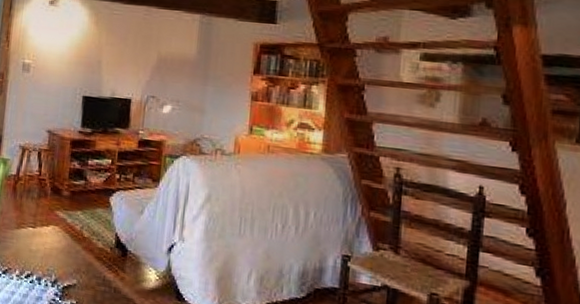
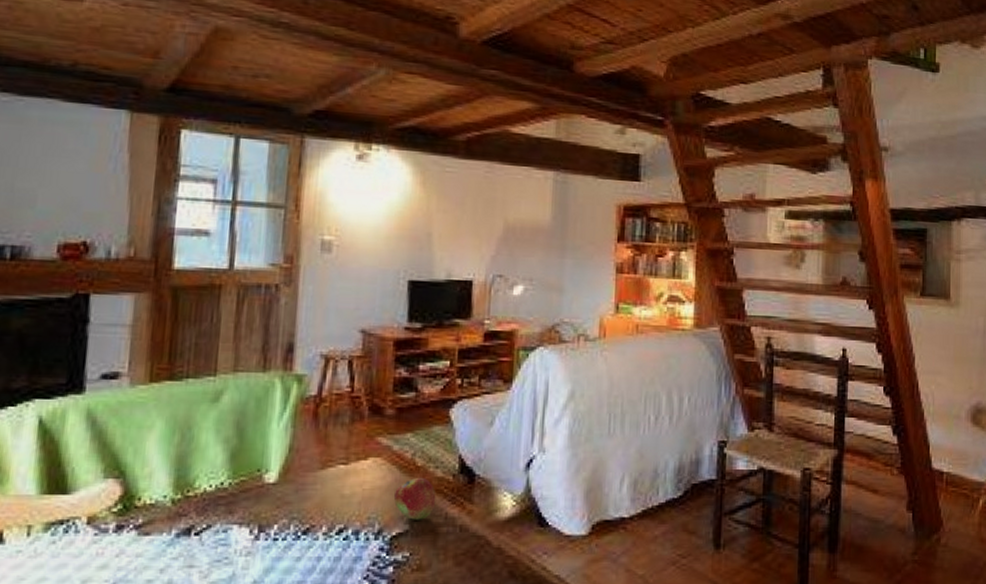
fruit: none [66,245,98,278] -> present [393,477,437,520]

